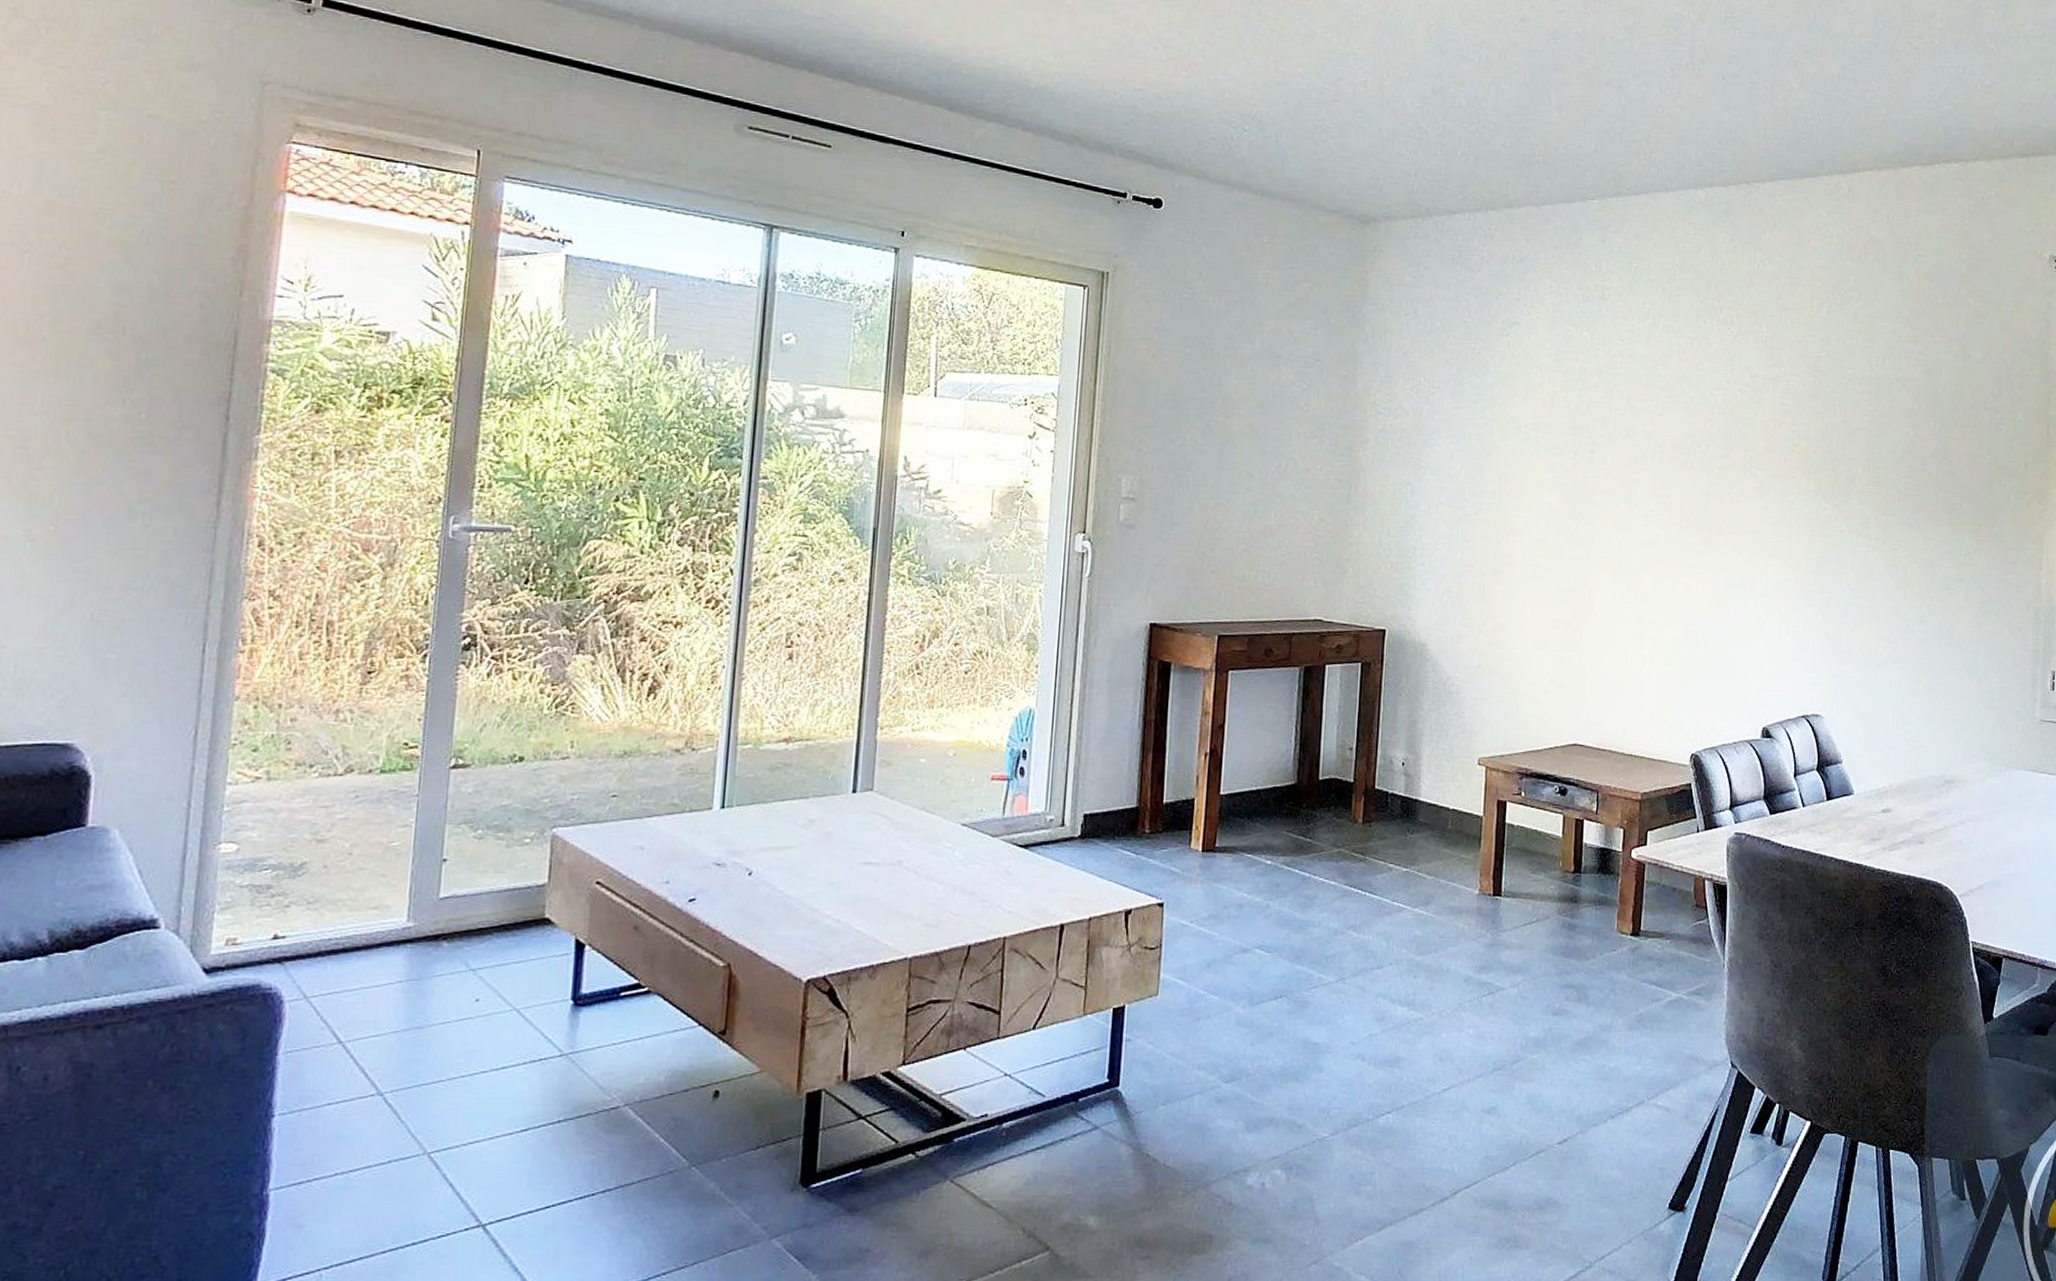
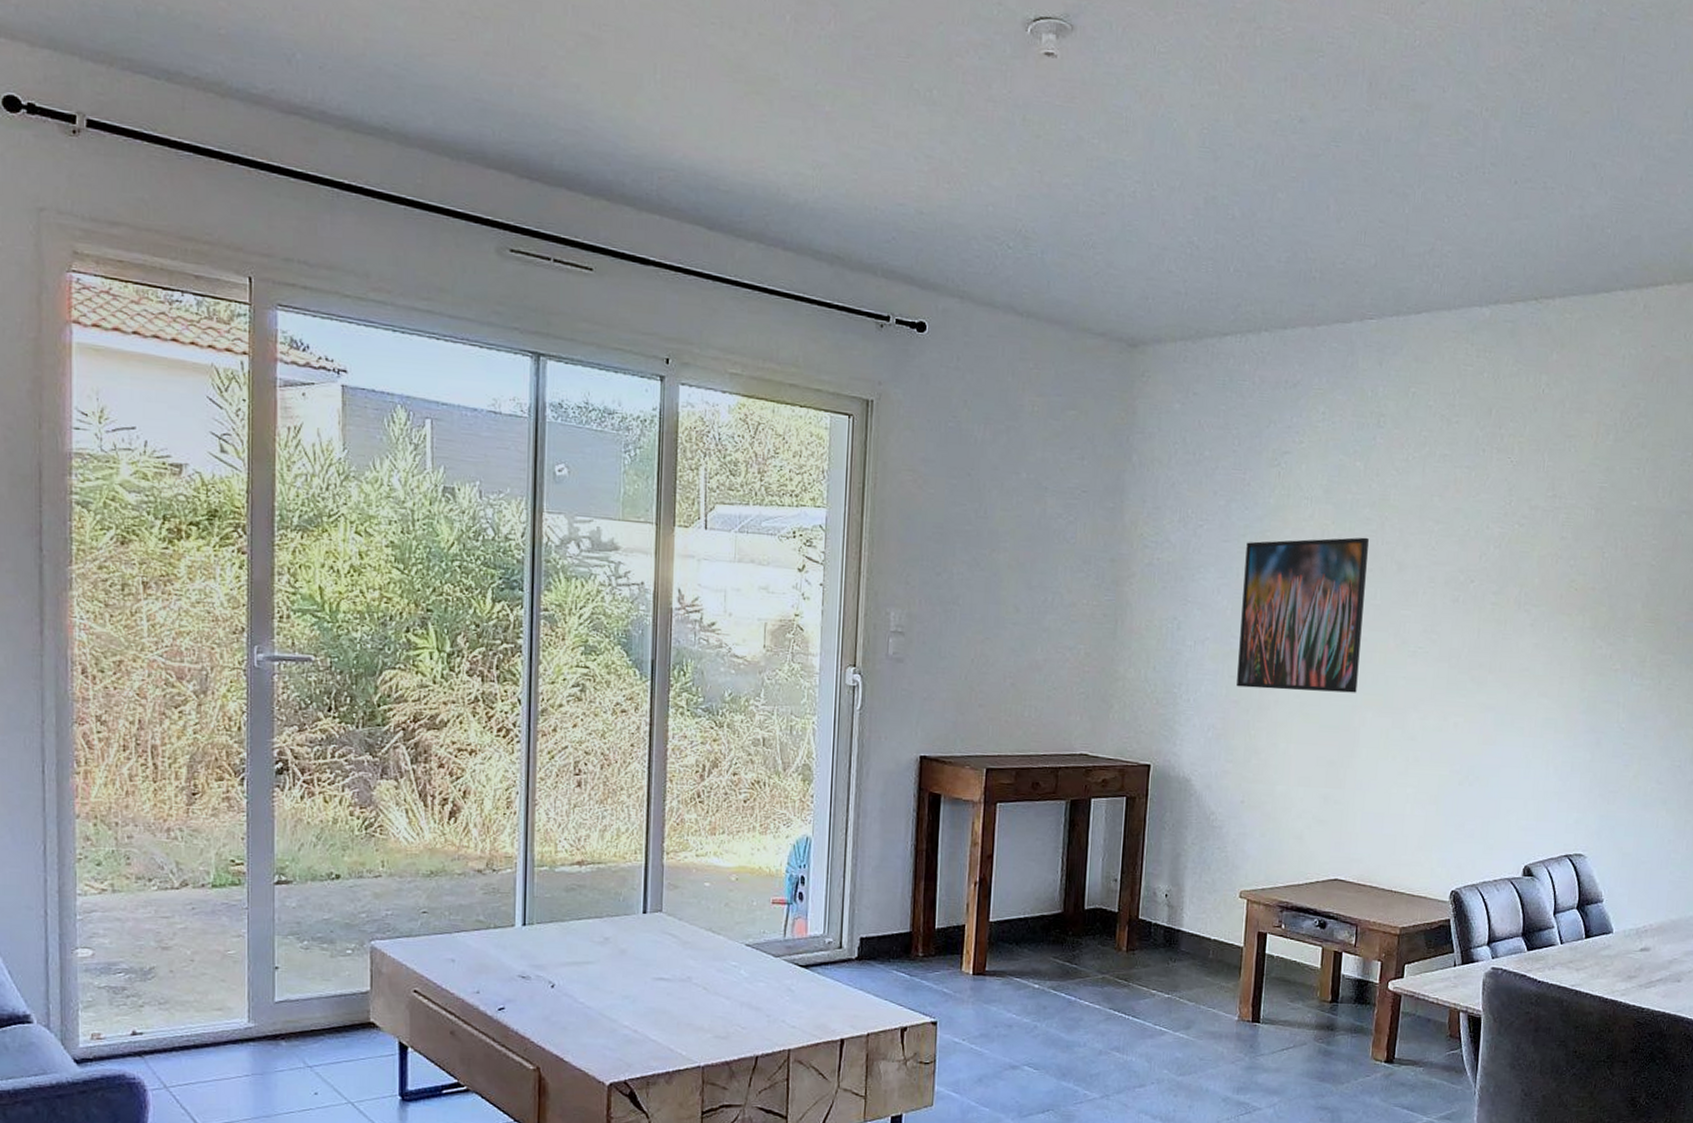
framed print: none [1471,404,1597,556] -> present [1237,537,1369,693]

